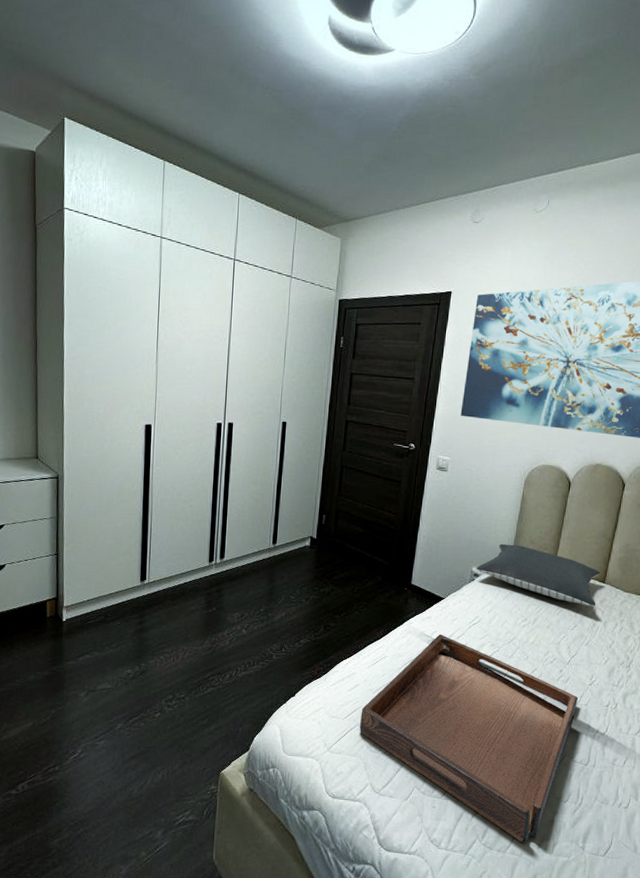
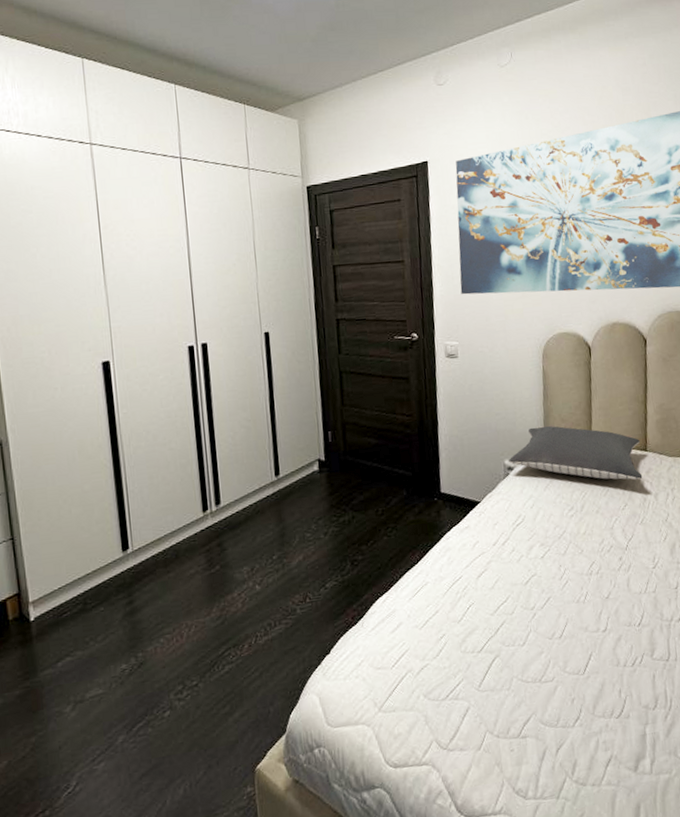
serving tray: present [360,633,578,843] -> none [410,543,645,769]

